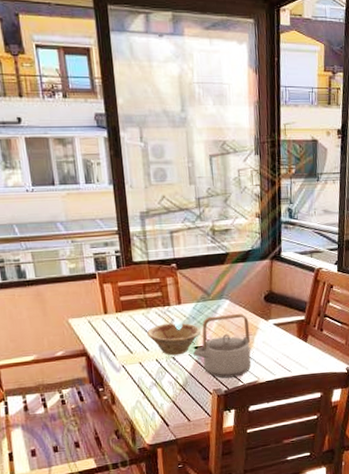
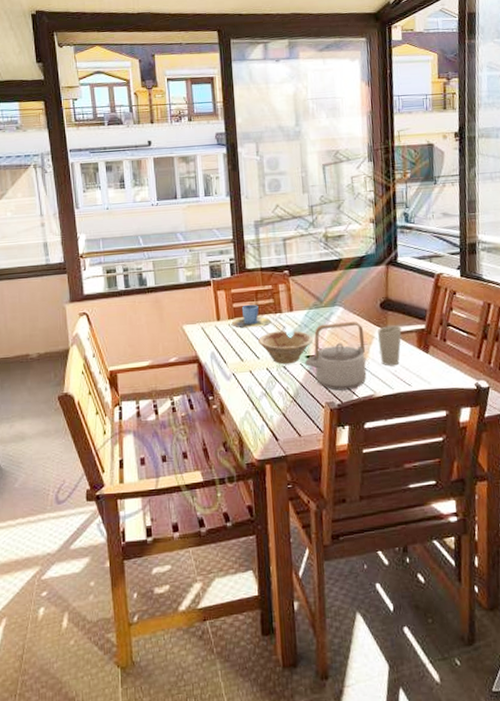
cup: none [120,297,159,321] -> present [232,304,271,328]
cup: none [261,316,284,355] -> present [377,325,402,366]

